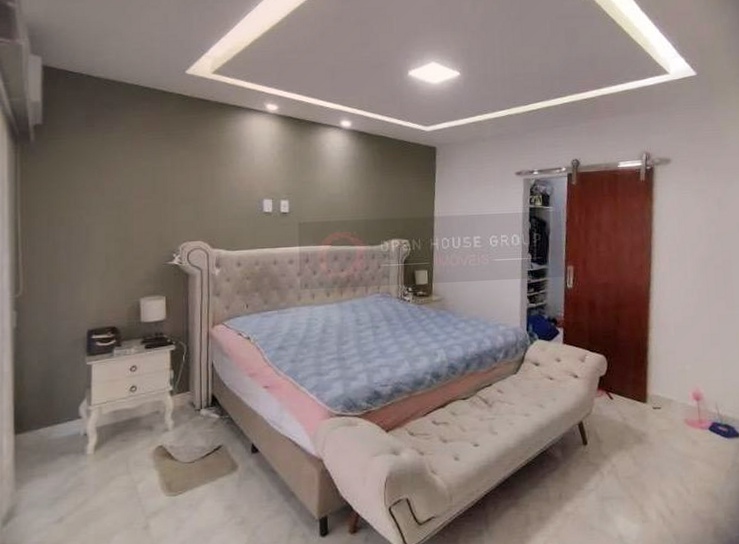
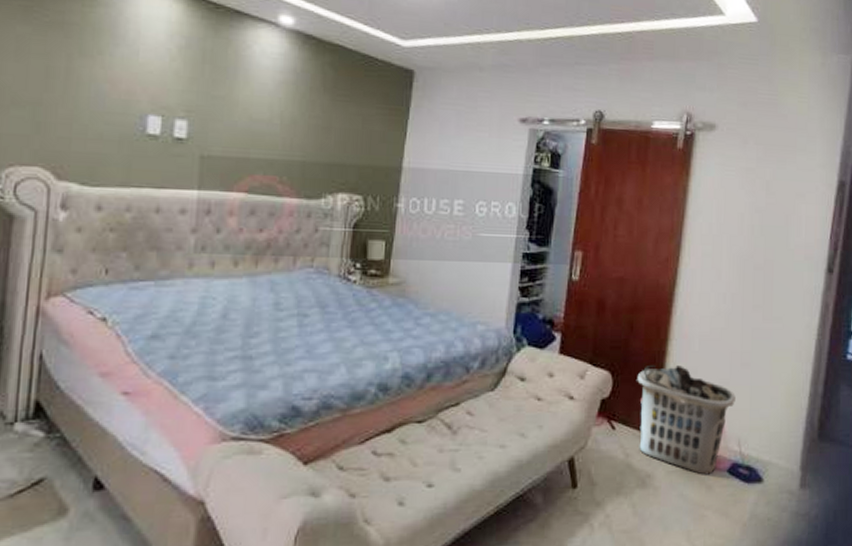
clothes hamper: none [626,348,710,433] -> present [637,364,736,475]

